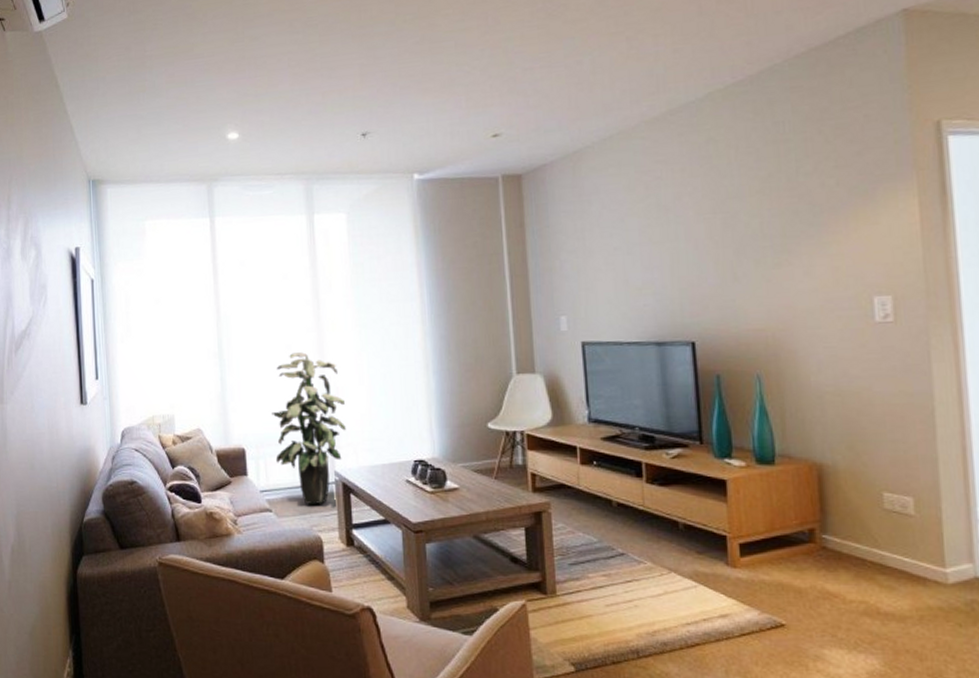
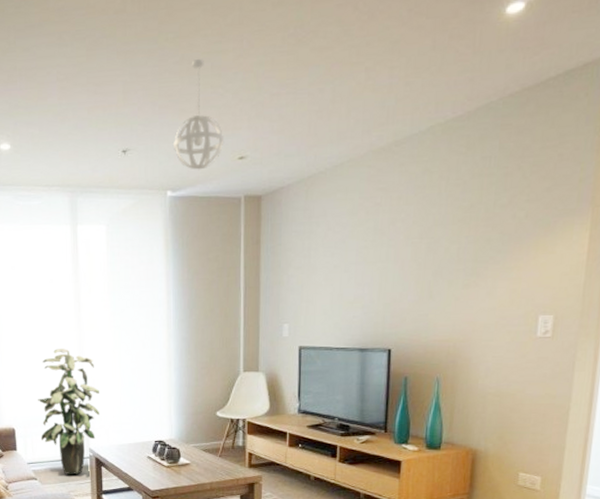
pendant light: none [418,38,475,151] -> present [174,59,225,170]

